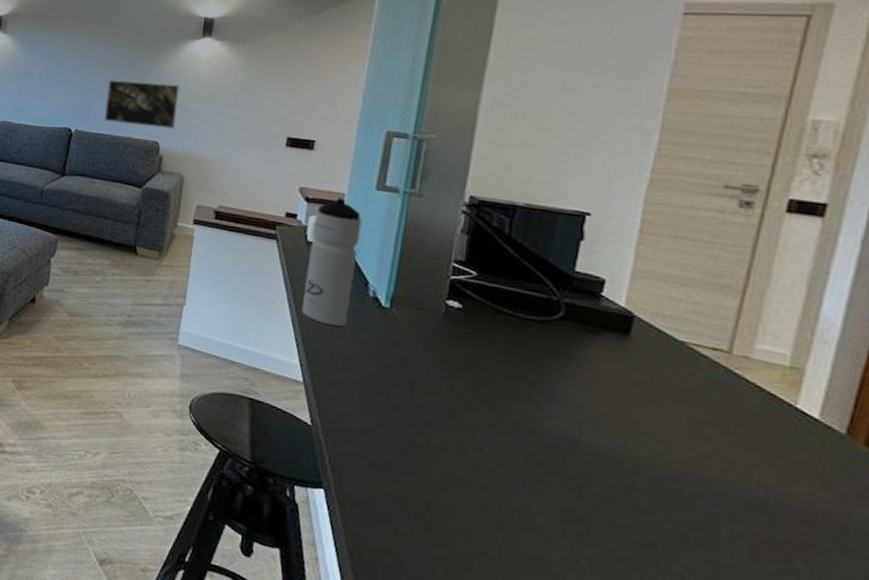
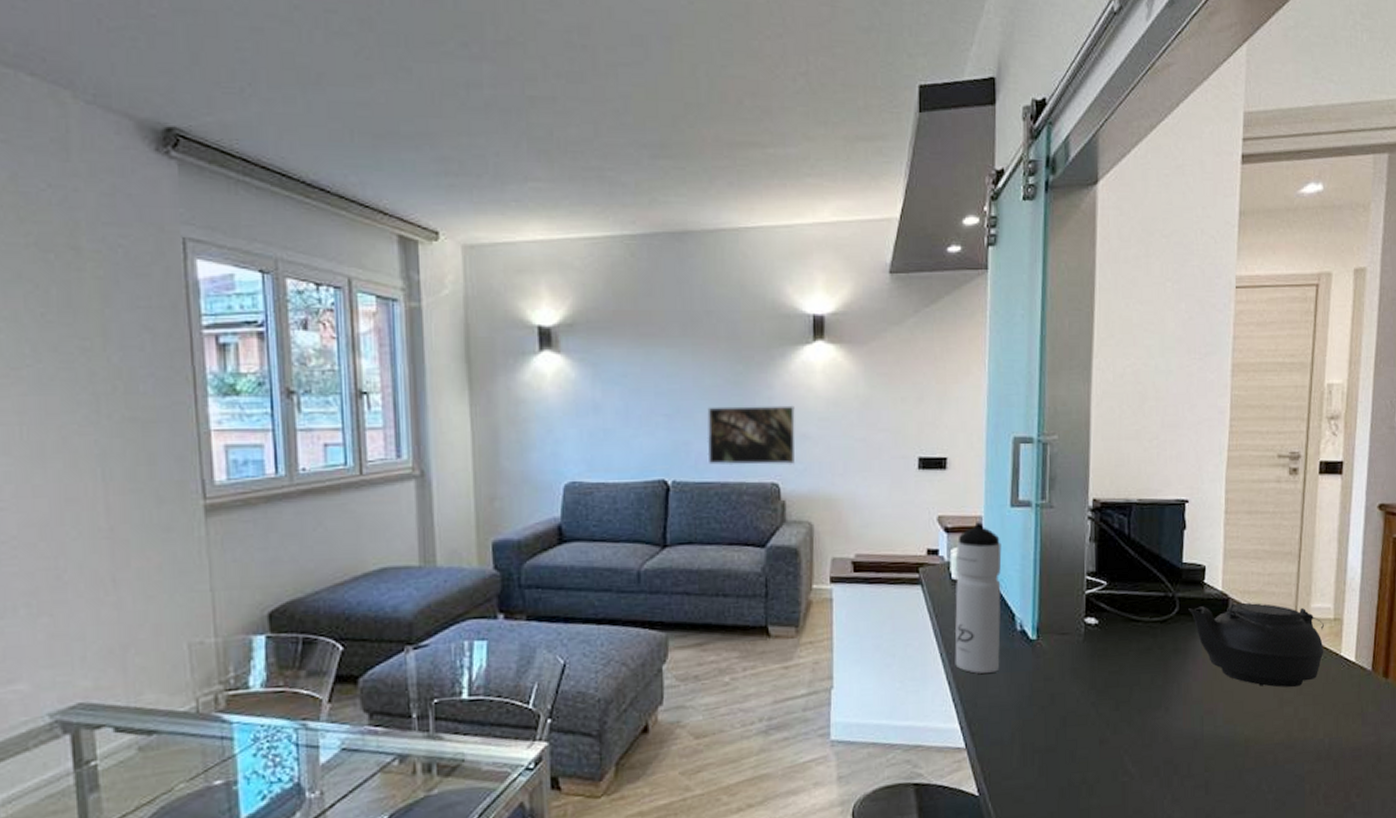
teapot: none [577,316,773,425] -> present [1188,603,1324,688]

